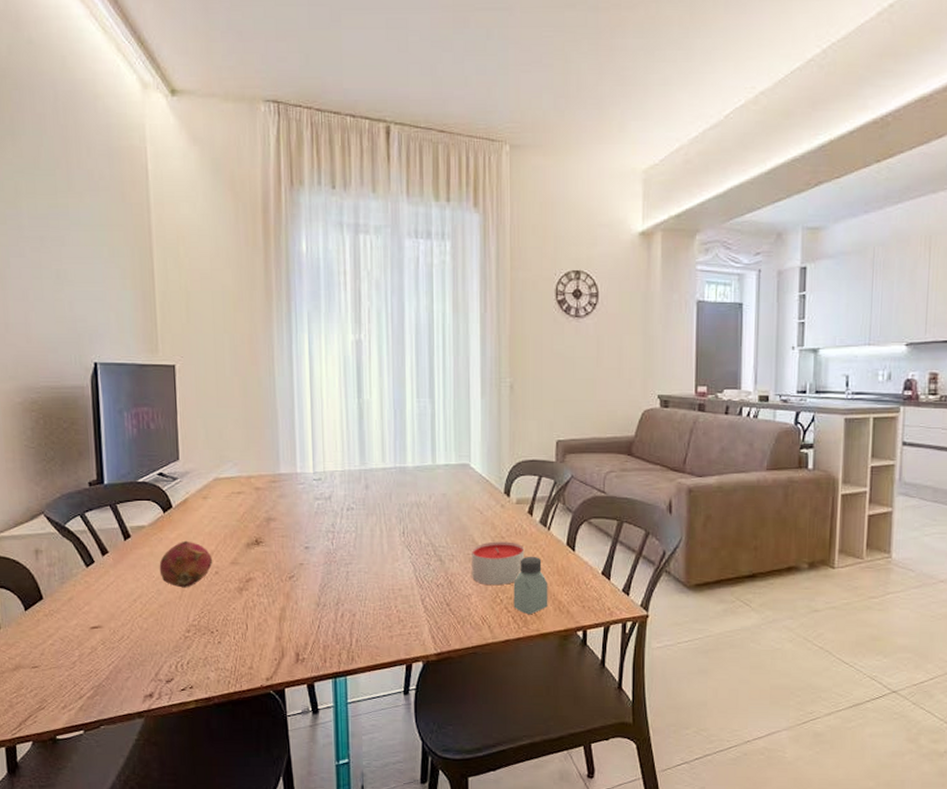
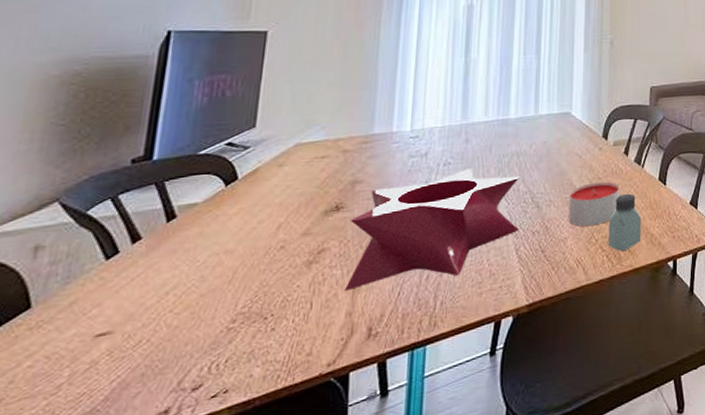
fruit: present [159,540,213,588] -> none [207,214,280,270]
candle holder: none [270,516,423,618] -> present [345,169,520,291]

